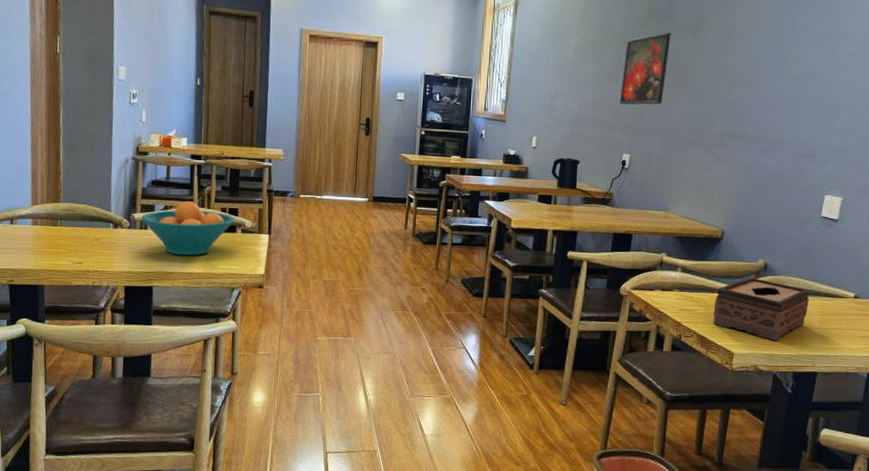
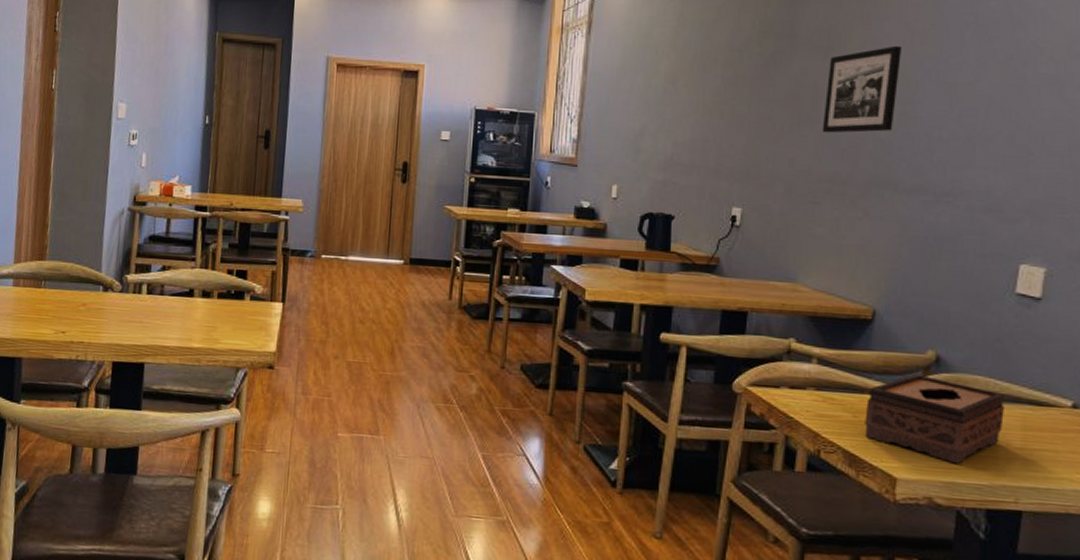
fruit bowl: present [140,201,235,256] -> none [134,261,243,327]
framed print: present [619,32,671,105] -> none [725,52,793,145]
picture frame: none [690,28,751,96] -> present [822,45,903,133]

